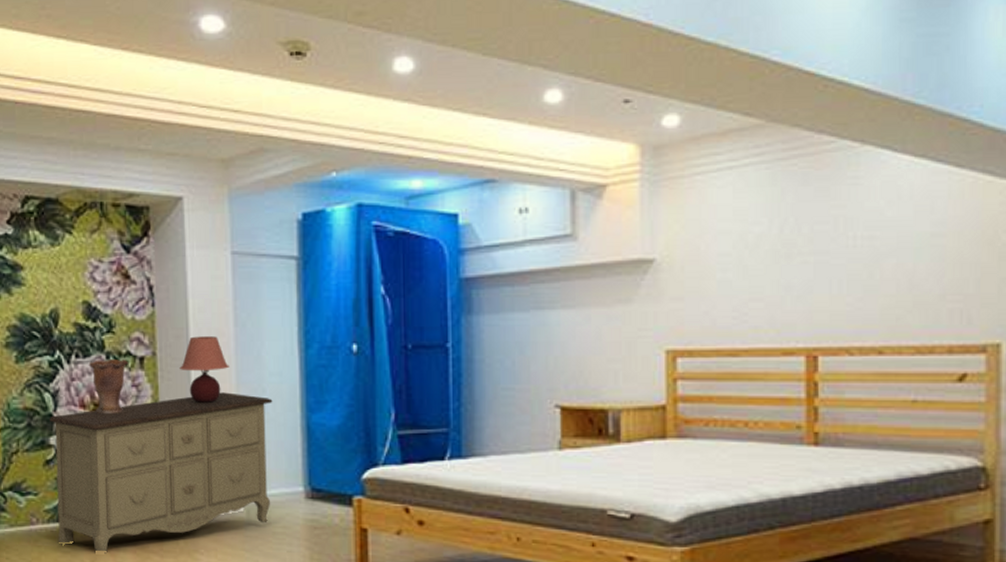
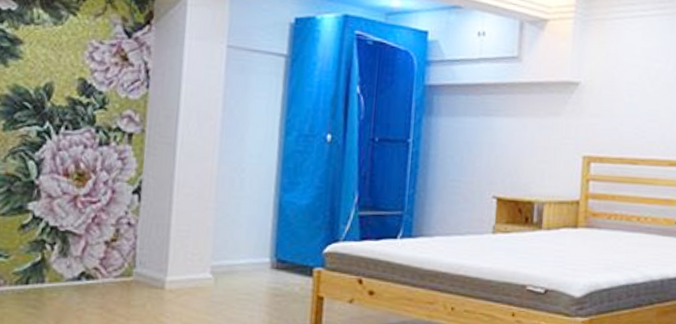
dresser: present [50,392,273,554] -> none [25,169,250,315]
vase: present [88,358,129,413] -> none [77,132,118,184]
table lamp: present [180,336,229,403] -> none [166,117,214,179]

